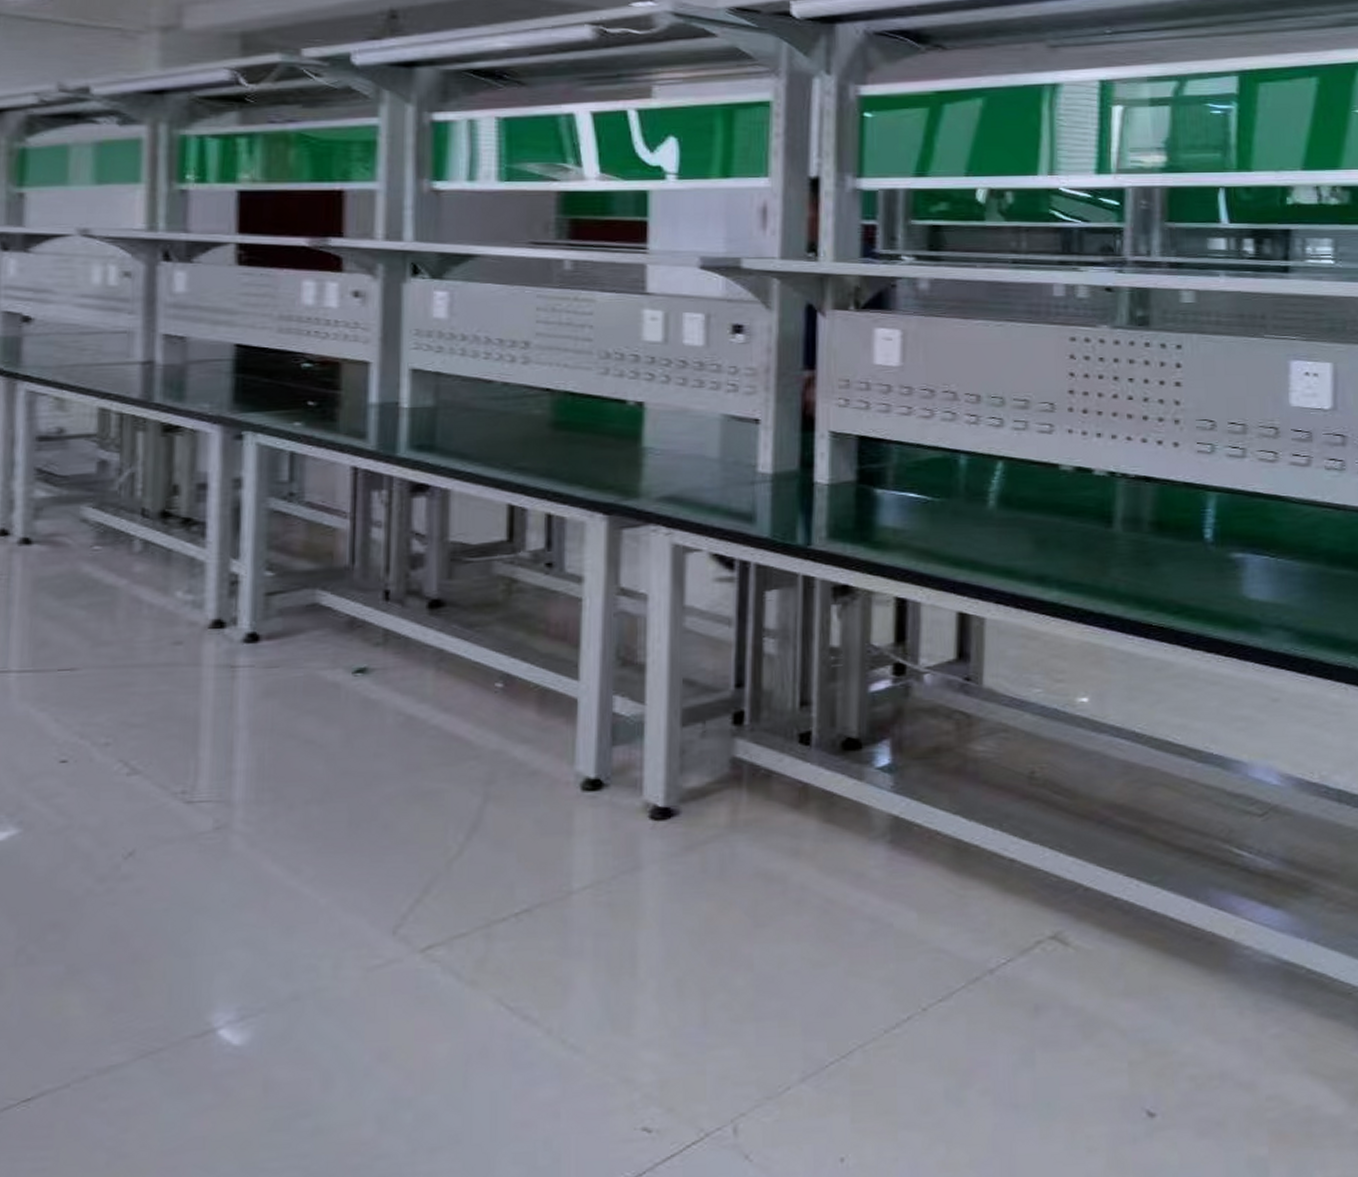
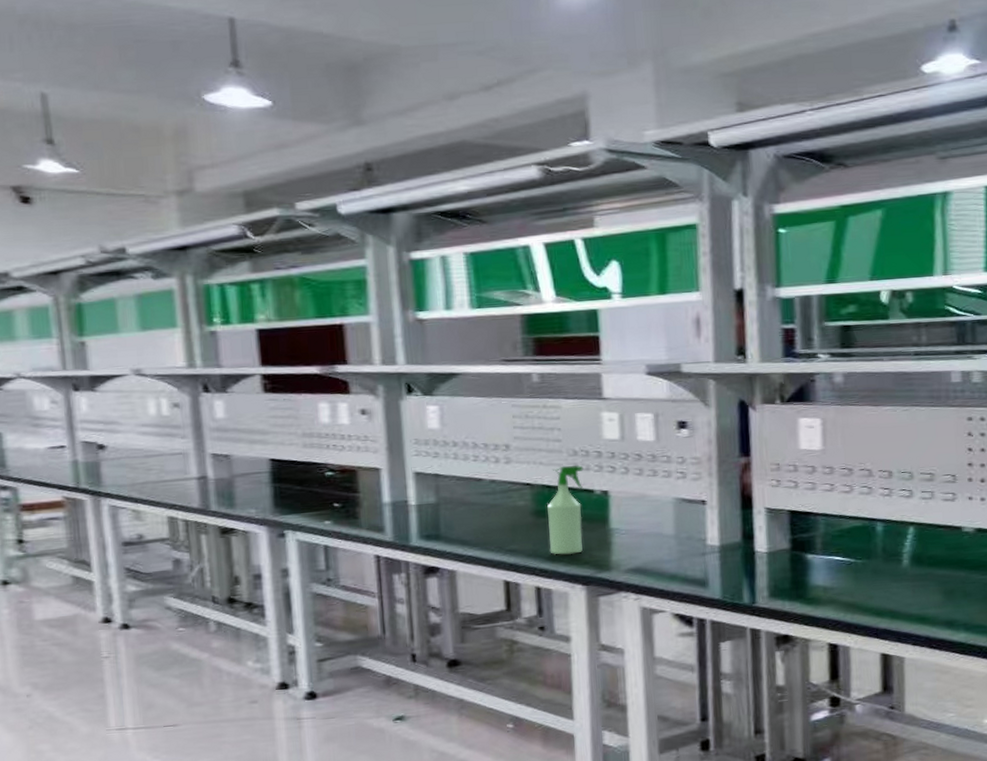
spray bottle: none [567,369,616,477] -> present [547,465,584,555]

